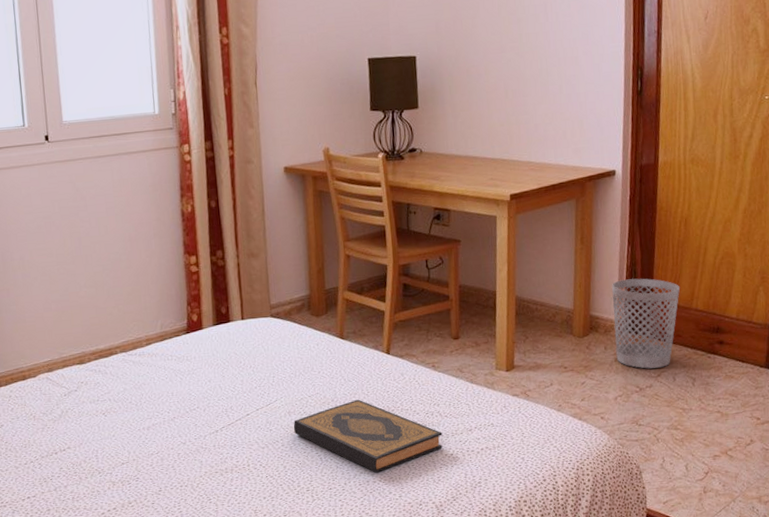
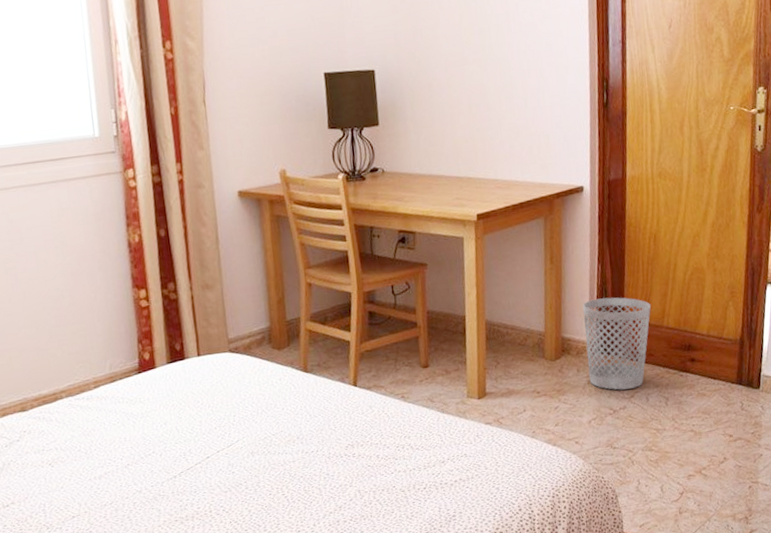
hardback book: present [293,399,442,473] -> none [257,435,415,512]

